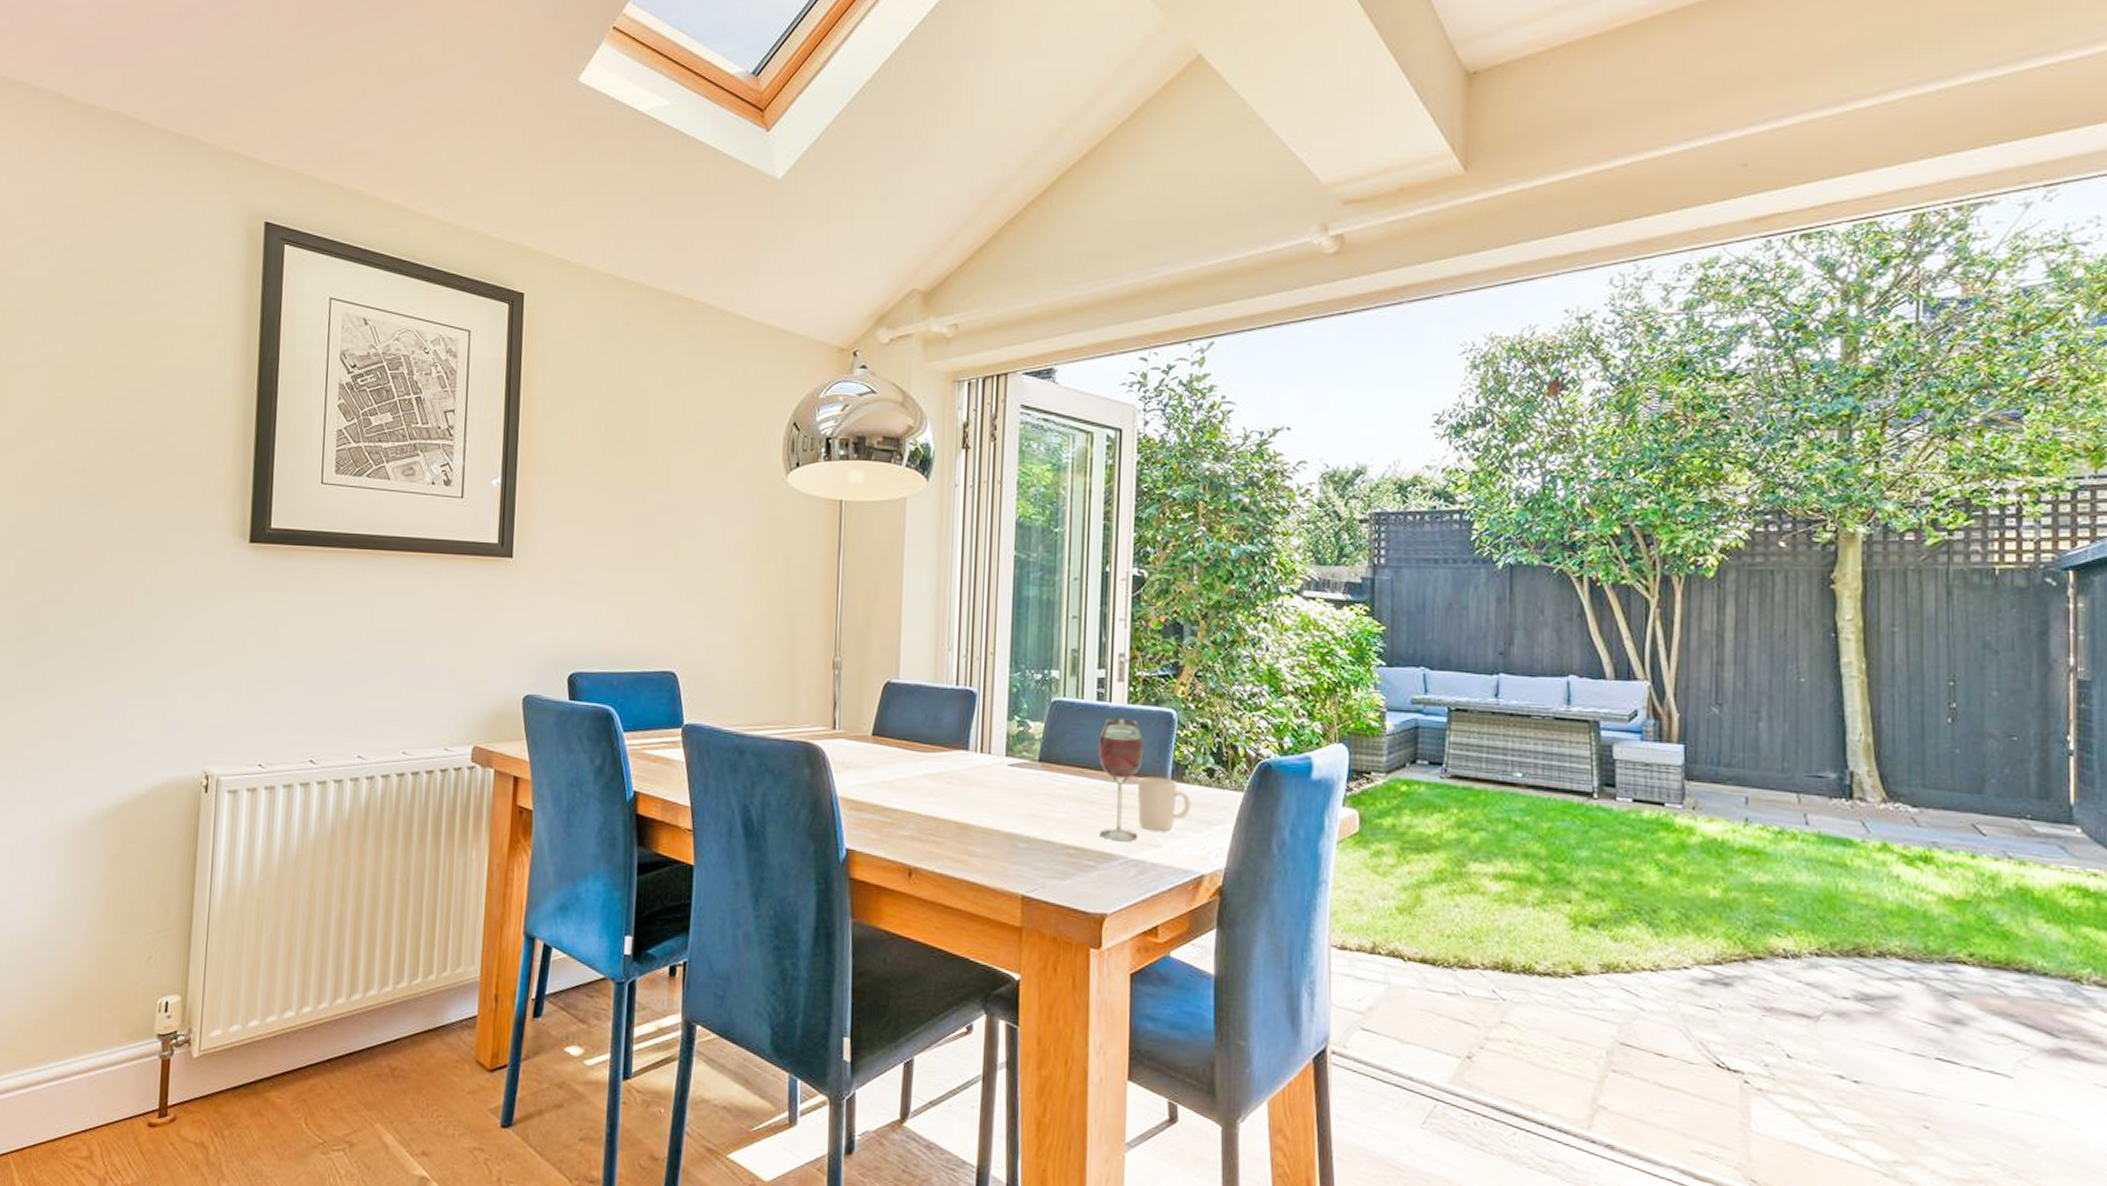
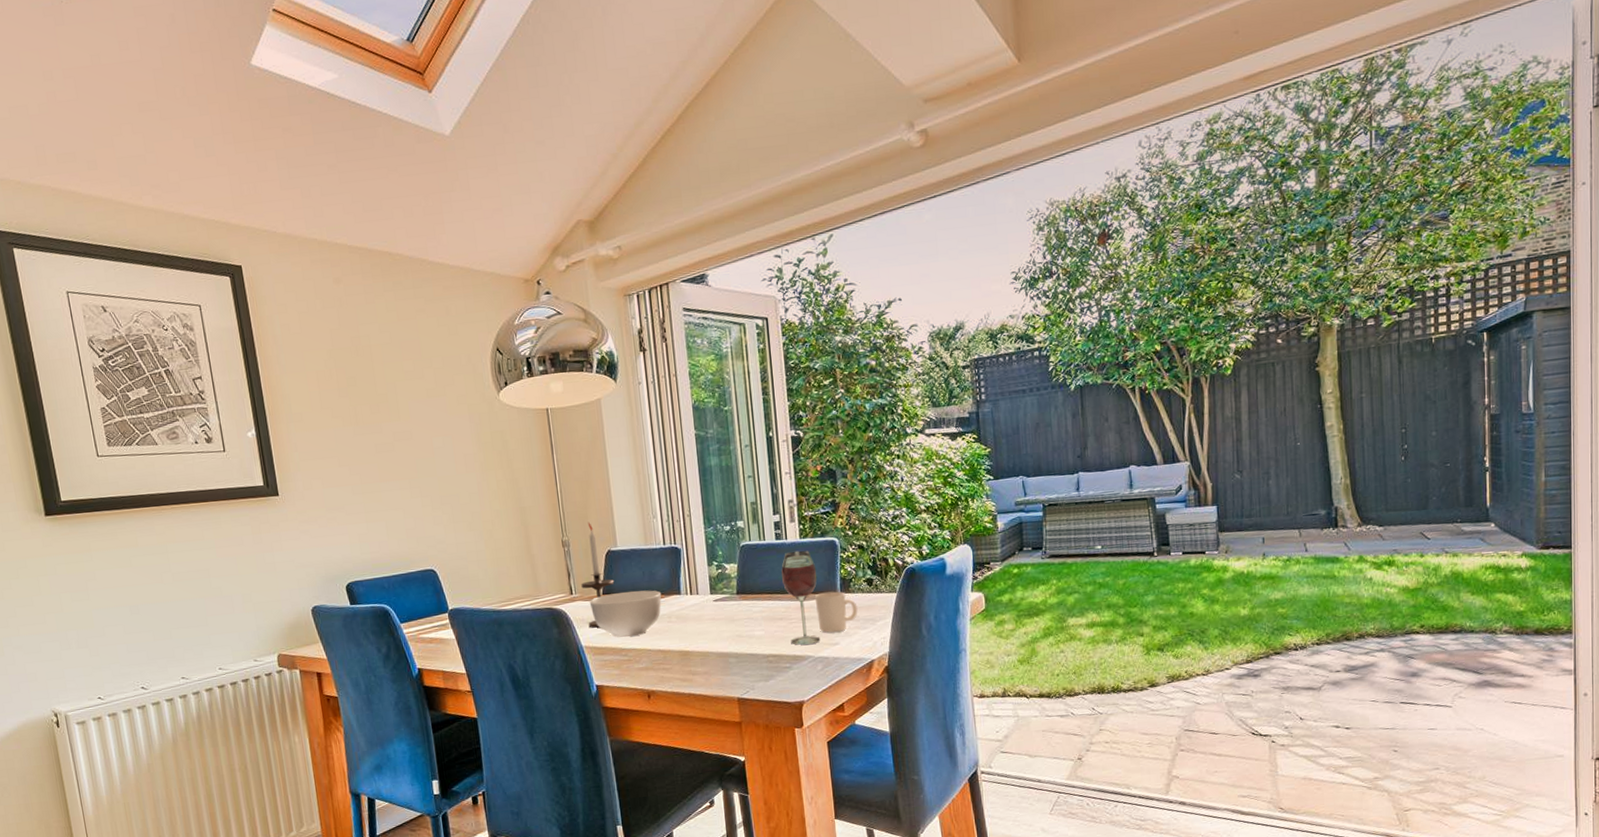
candlestick: none [848,643,889,776] -> present [581,521,615,628]
bowl: none [854,736,945,795] -> present [589,590,662,638]

